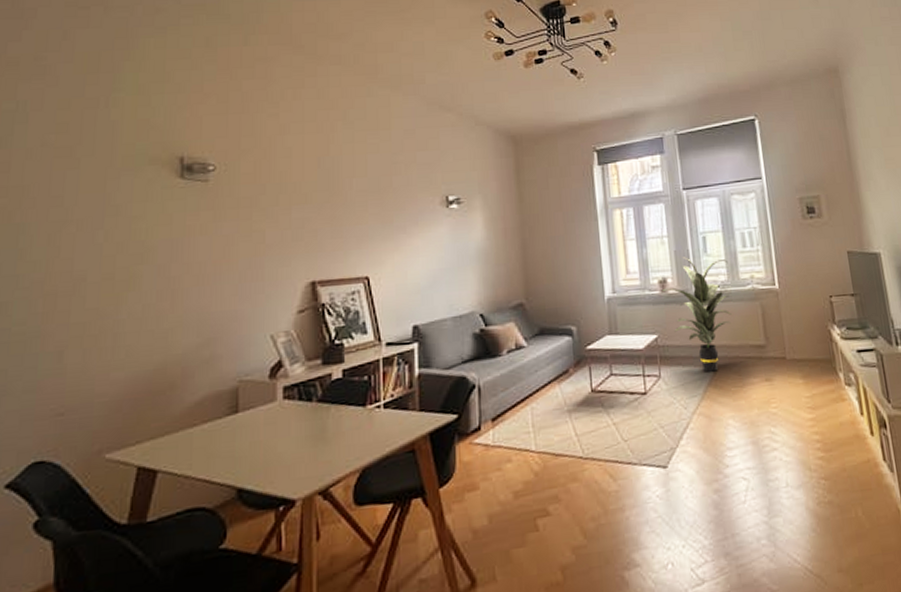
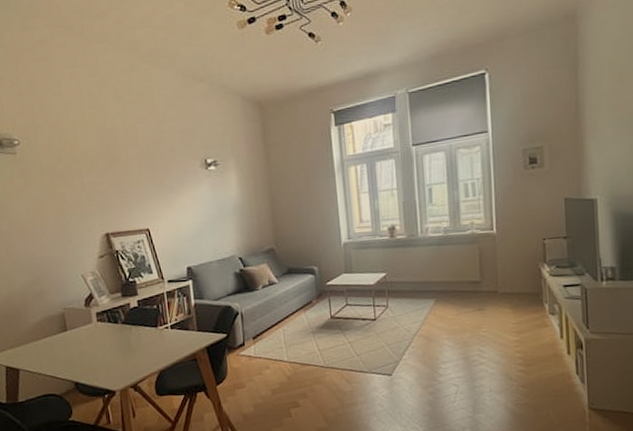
indoor plant: present [663,257,733,372] -> none [391,207,453,303]

